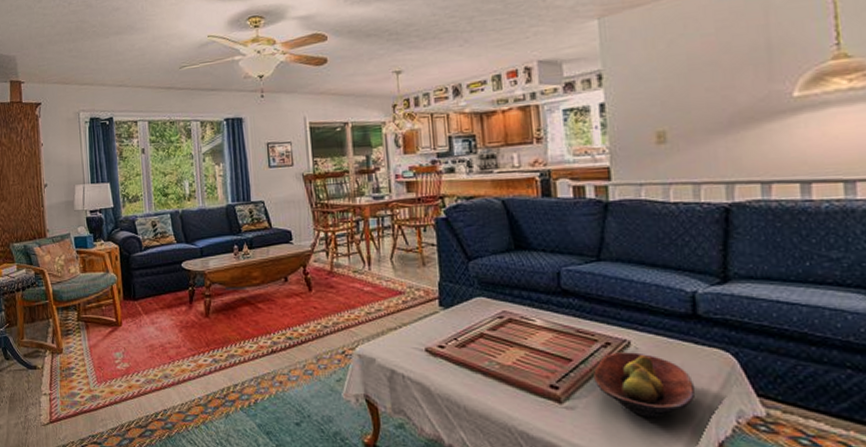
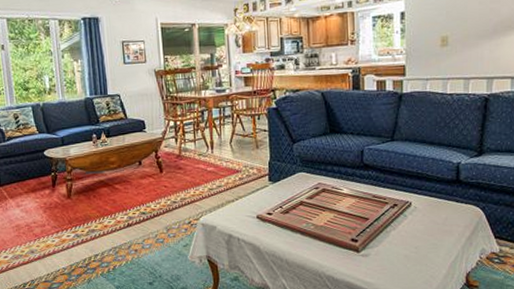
fruit bowl: present [593,352,696,417] -> none [383,210,454,258]

